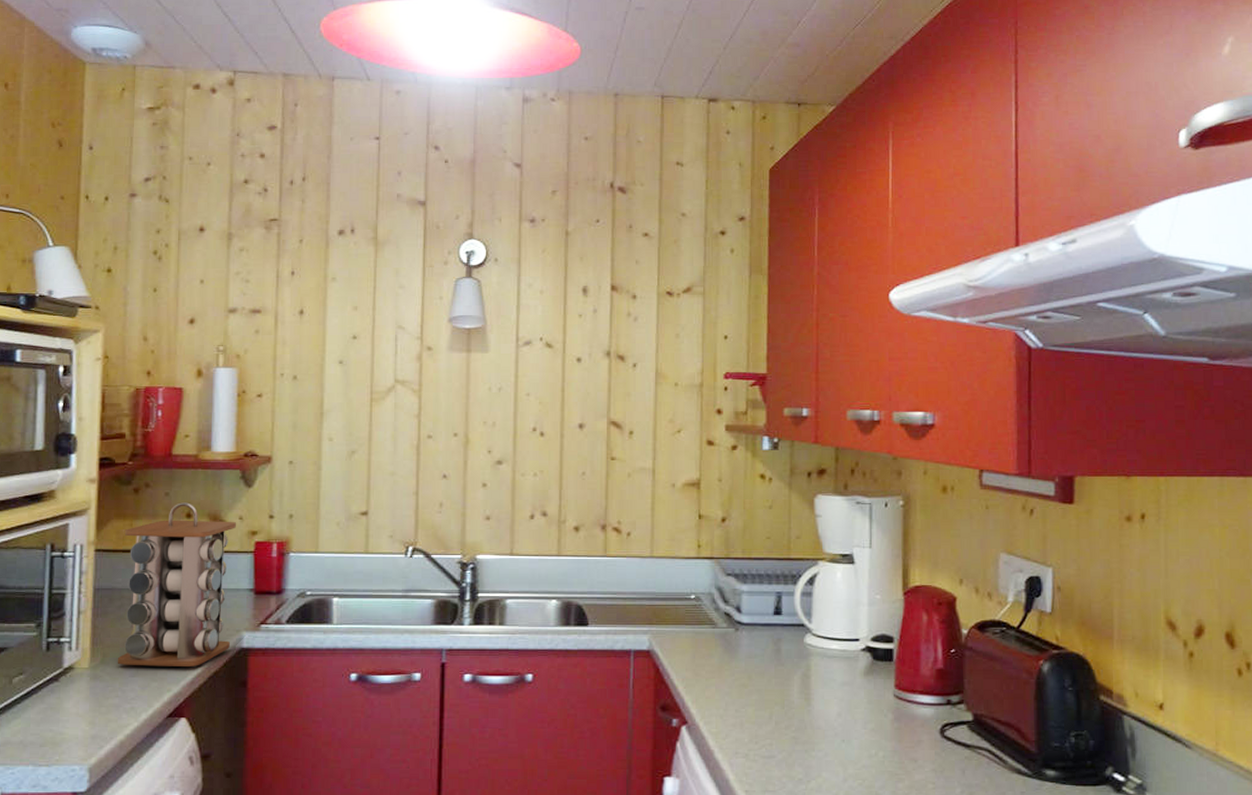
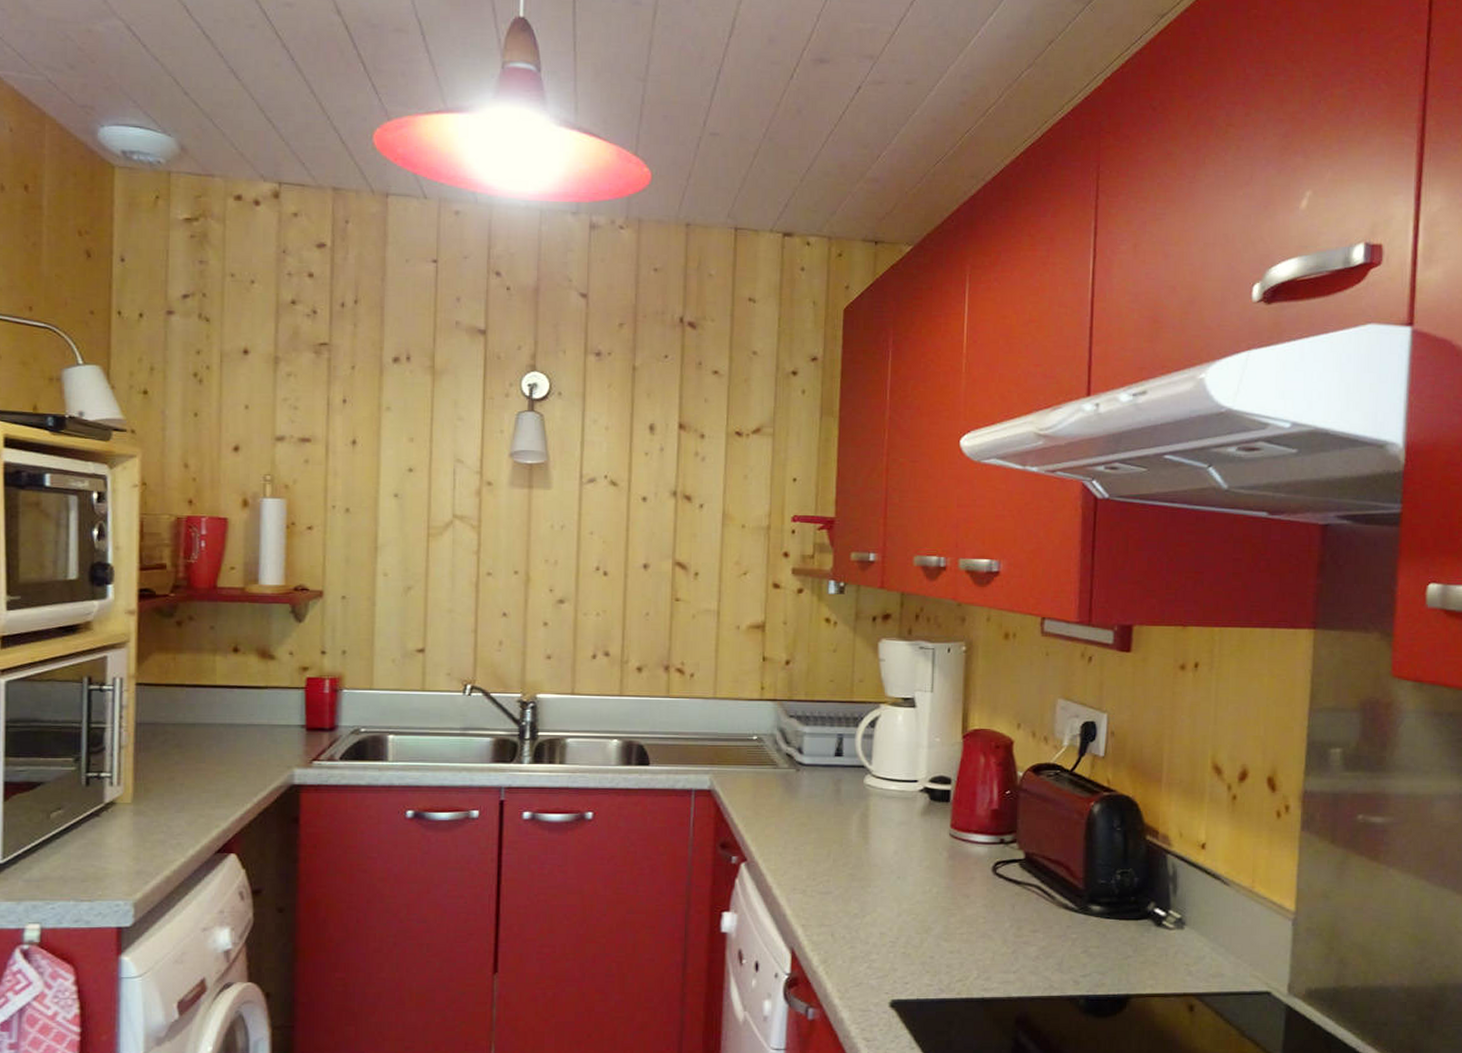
spice rack: present [117,502,237,668] -> none [161,636,287,804]

